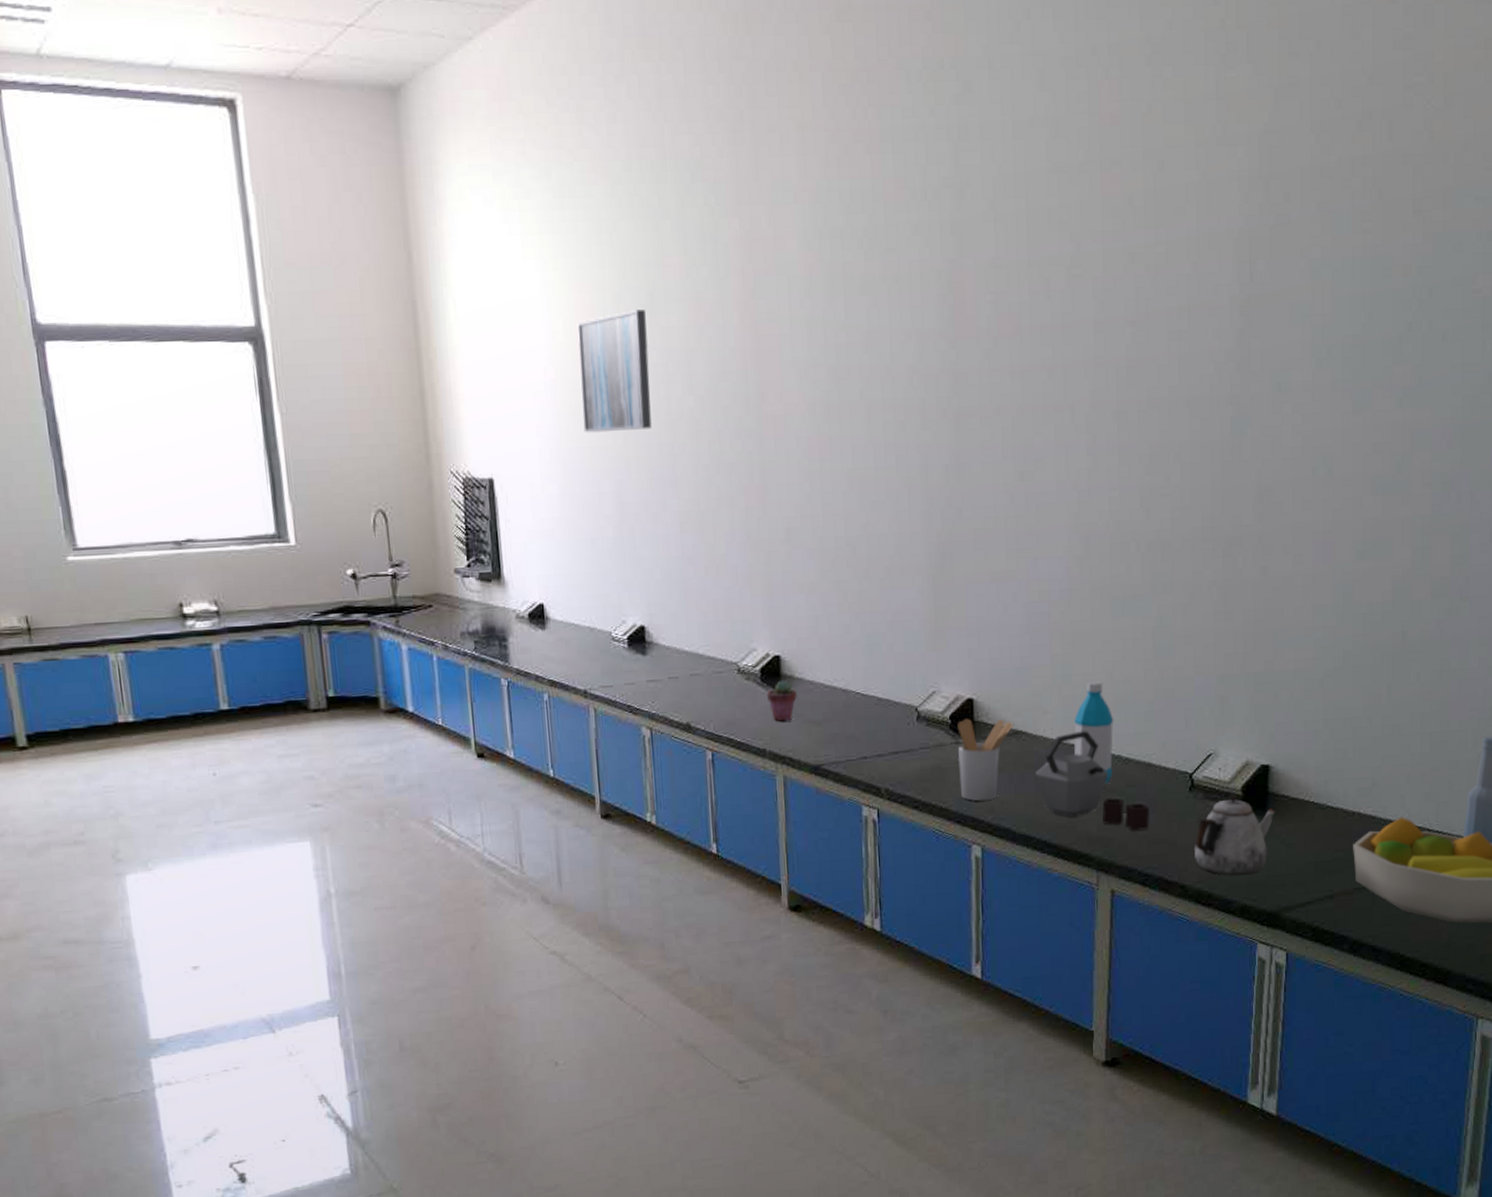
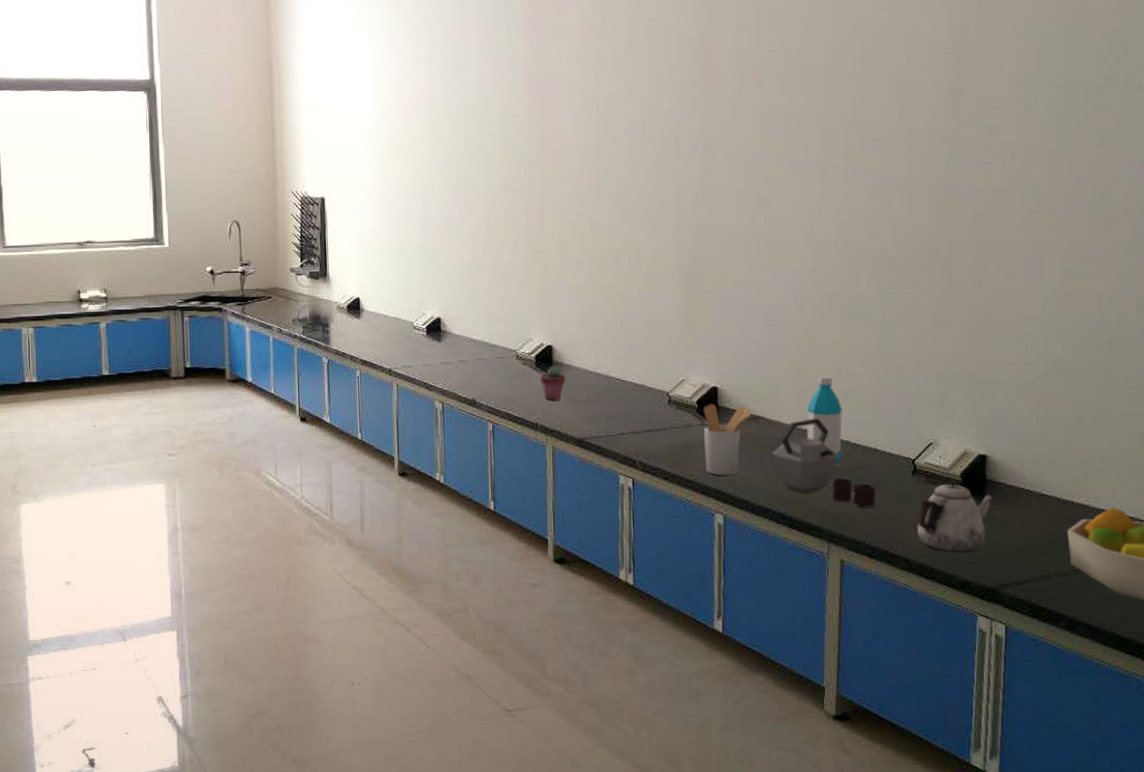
wall art: present [577,310,652,433] -> none [396,66,453,163]

